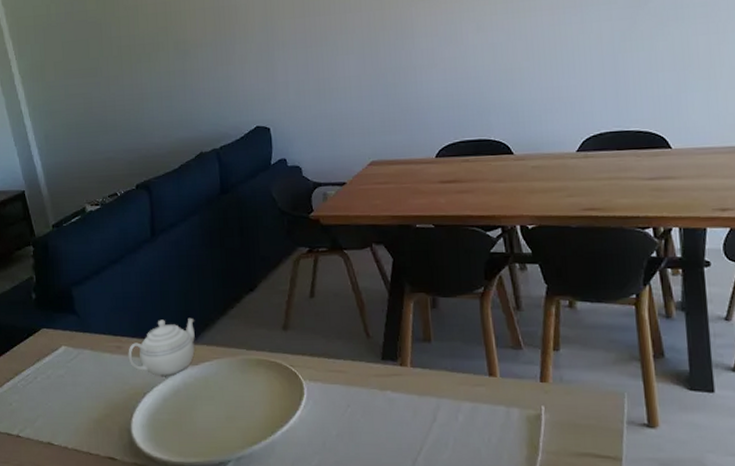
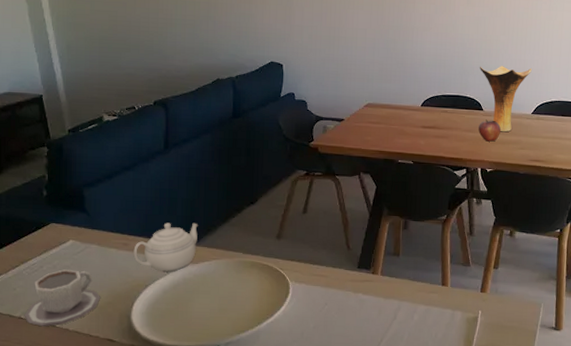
cup: none [22,379,99,446] -> present [24,269,101,327]
vase: none [502,96,569,178] -> present [480,66,532,133]
fruit: none [510,164,539,192] -> present [478,119,501,142]

